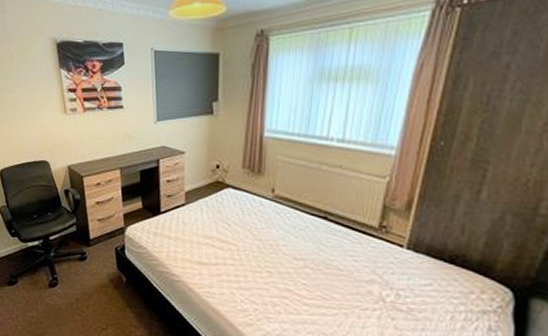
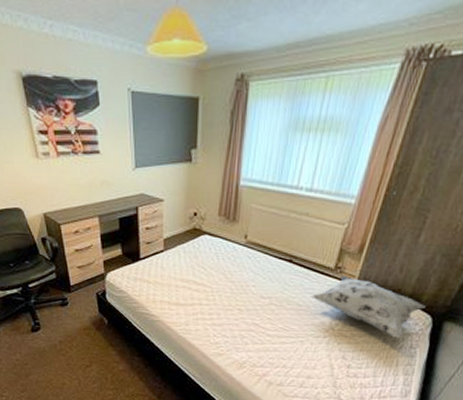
decorative pillow: none [354,236,501,318] -> present [312,275,425,339]

